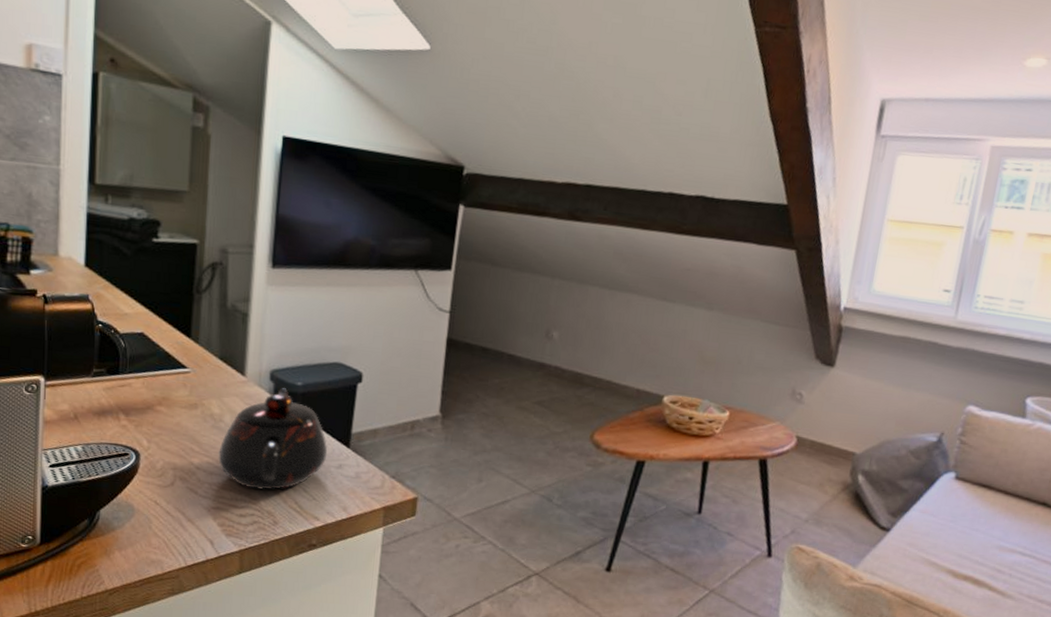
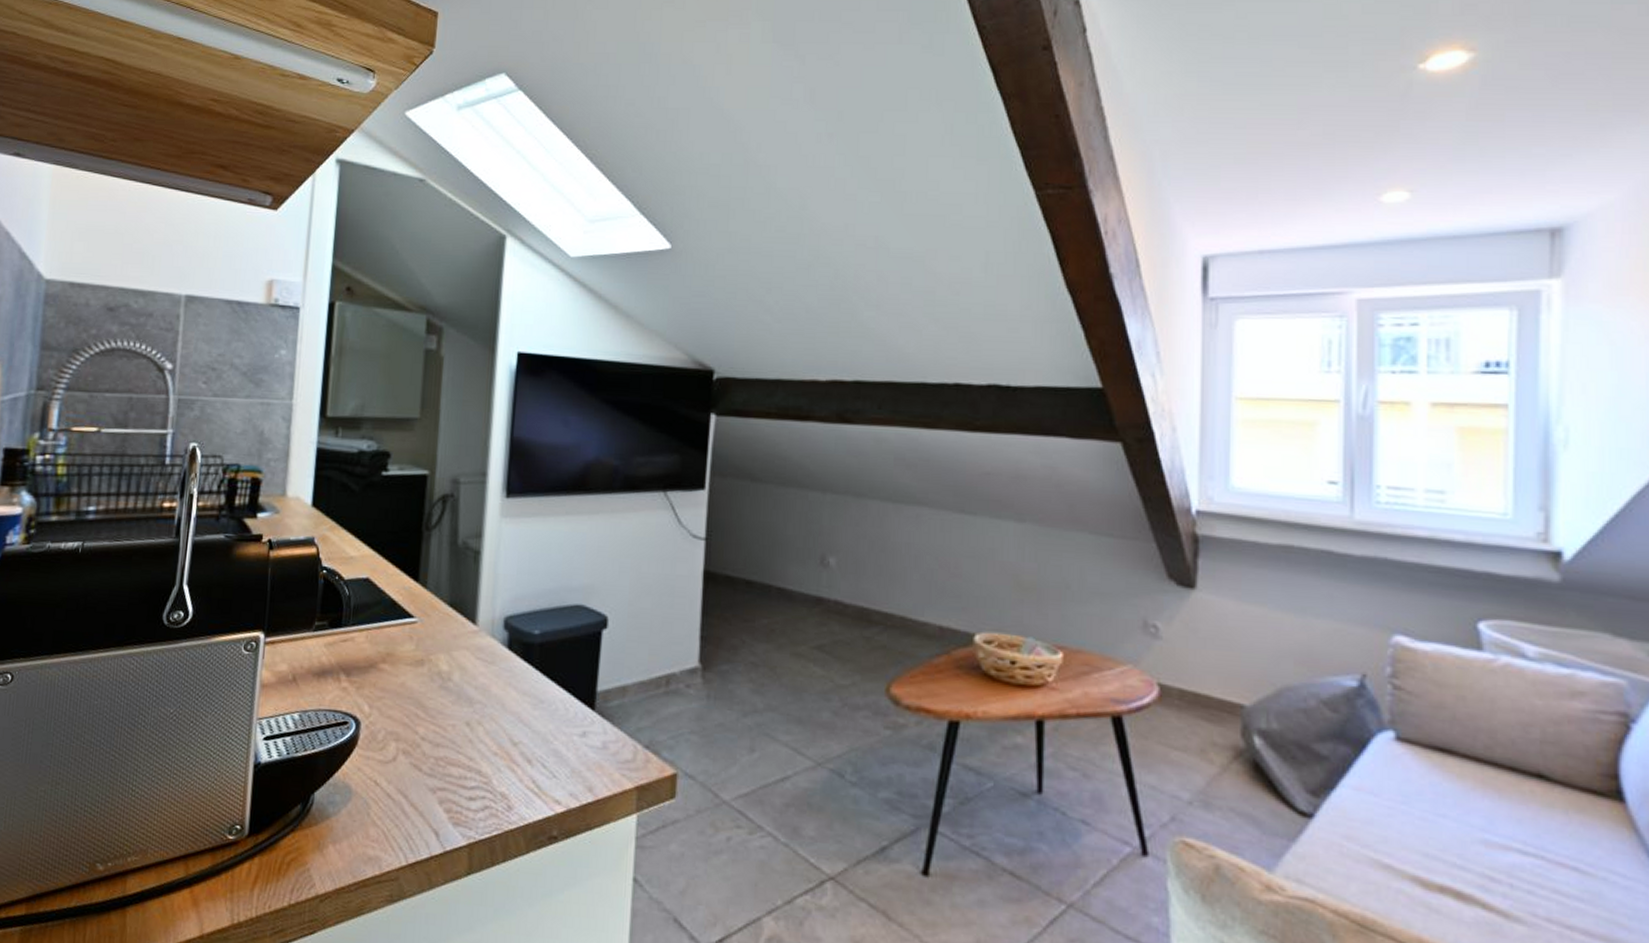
teapot: present [218,388,328,491] -> none [445,638,570,766]

